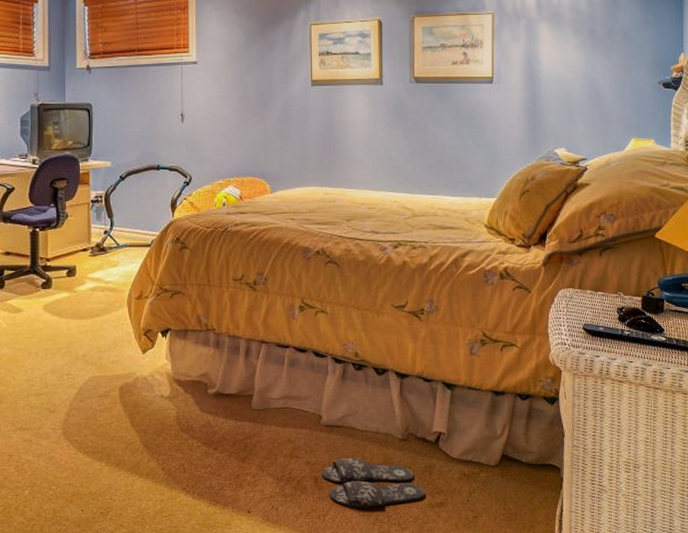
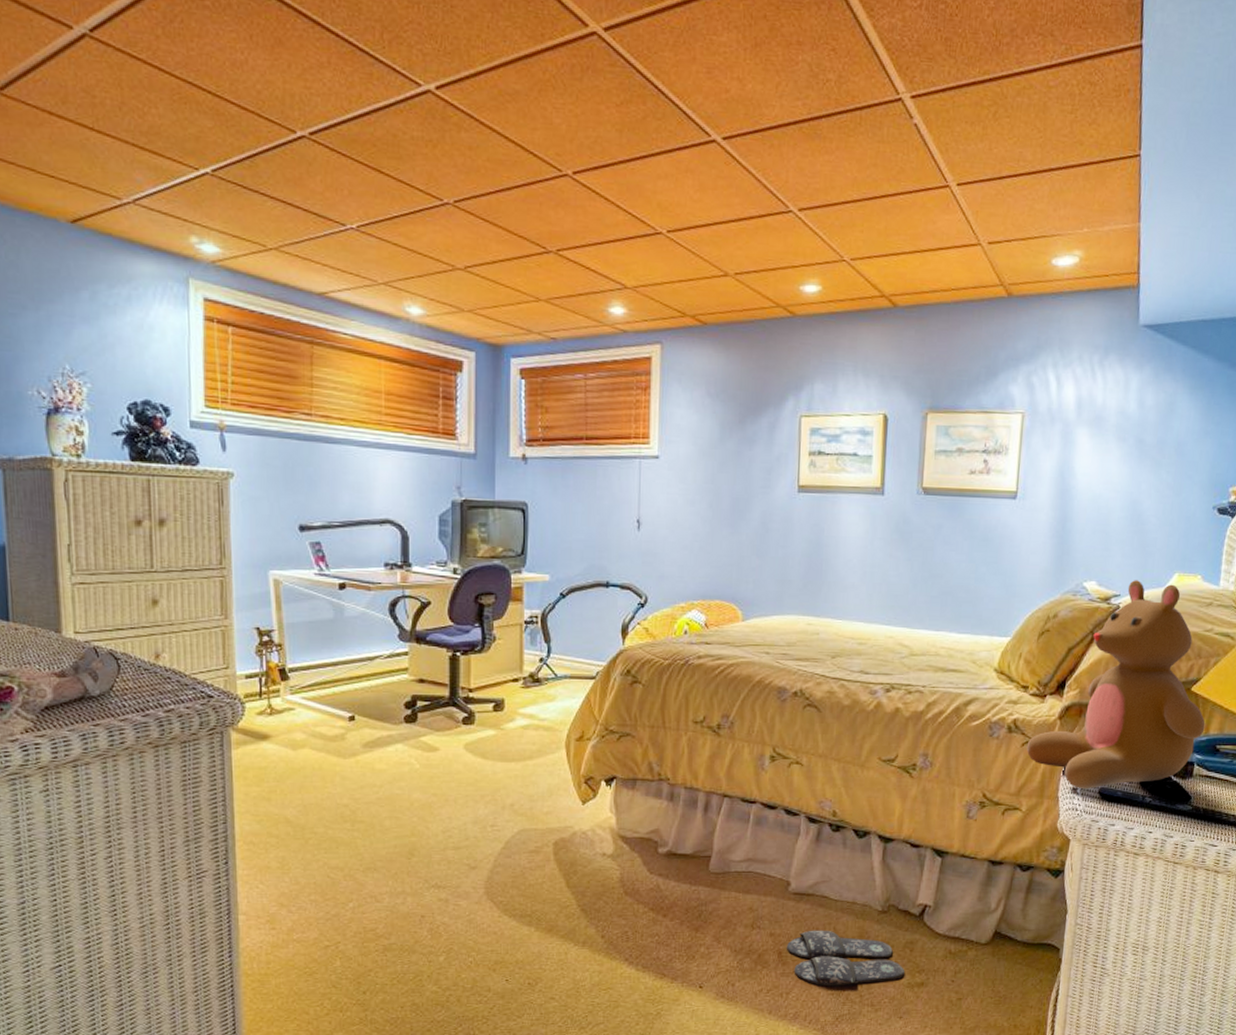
teddy bear: none [517,146,670,326] -> present [1026,580,1206,790]

